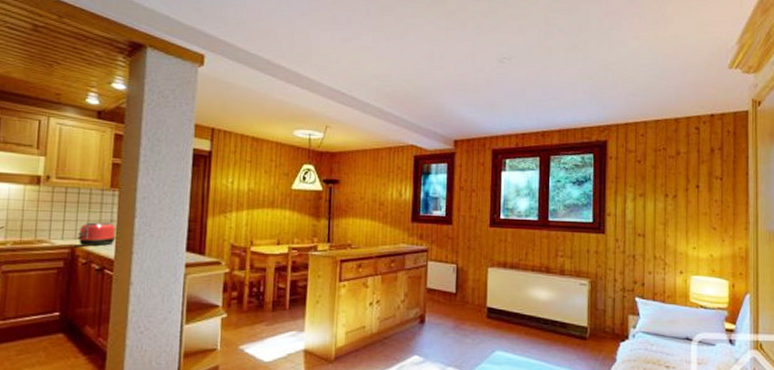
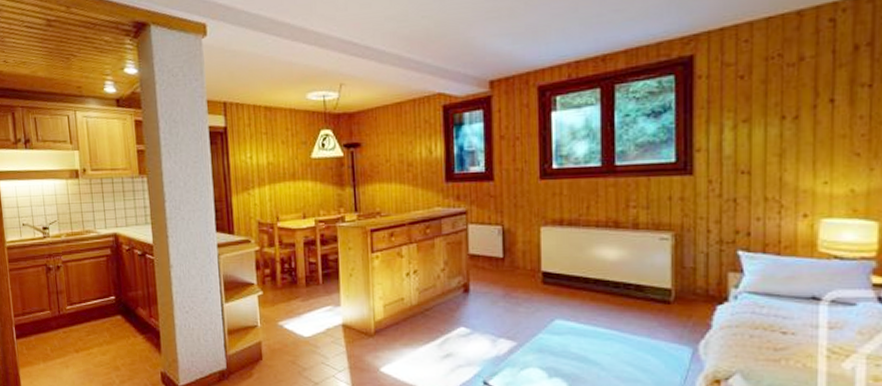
toaster: present [78,221,115,247] -> none [118,208,150,234]

